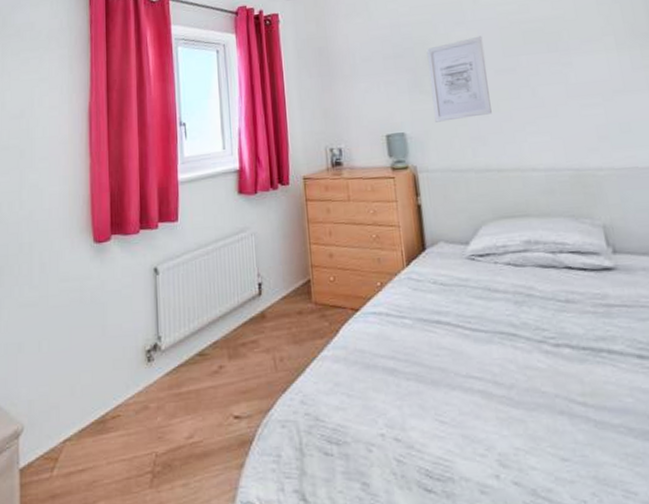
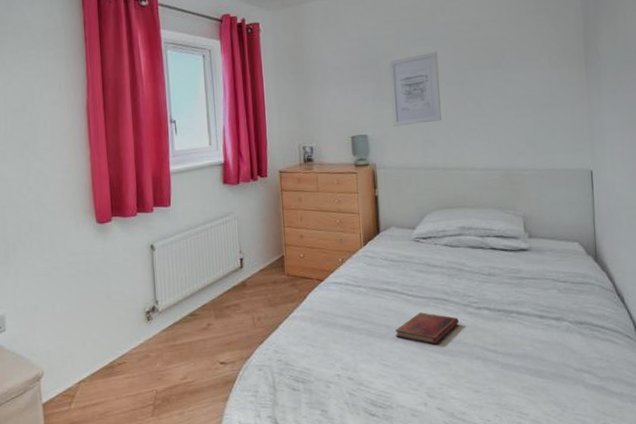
diary: none [451,351,533,394] -> present [395,312,459,345]

